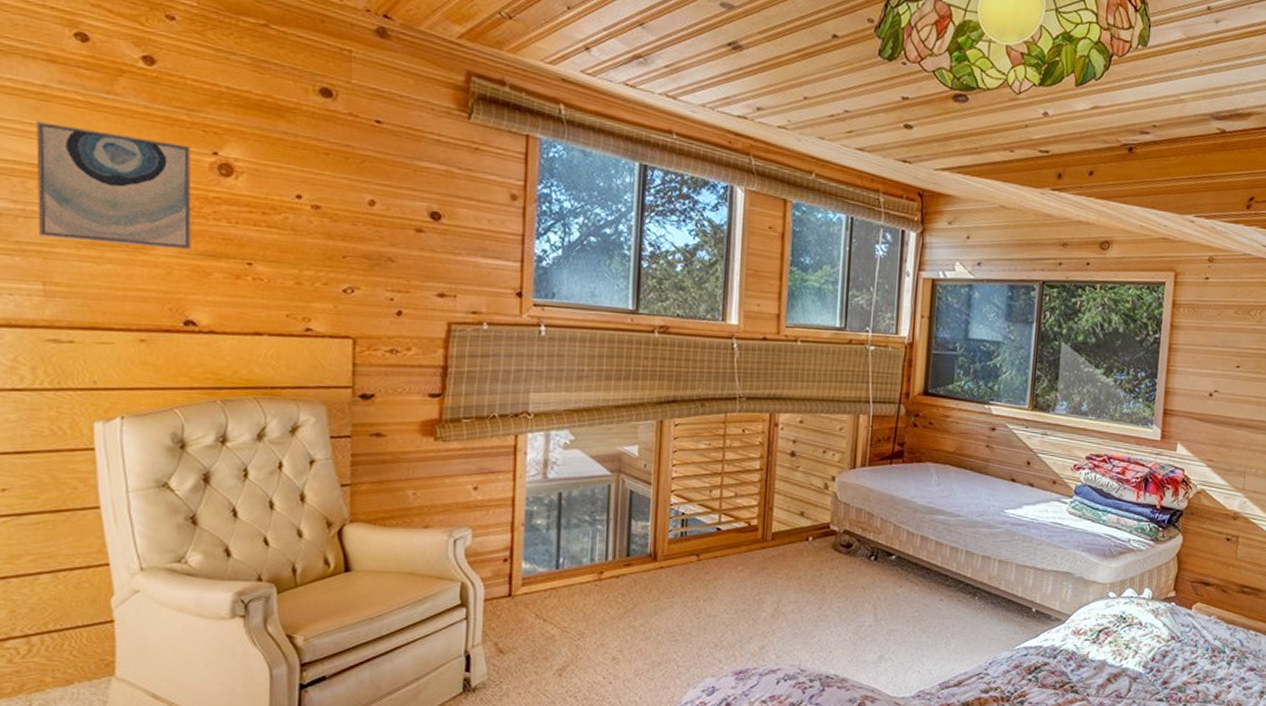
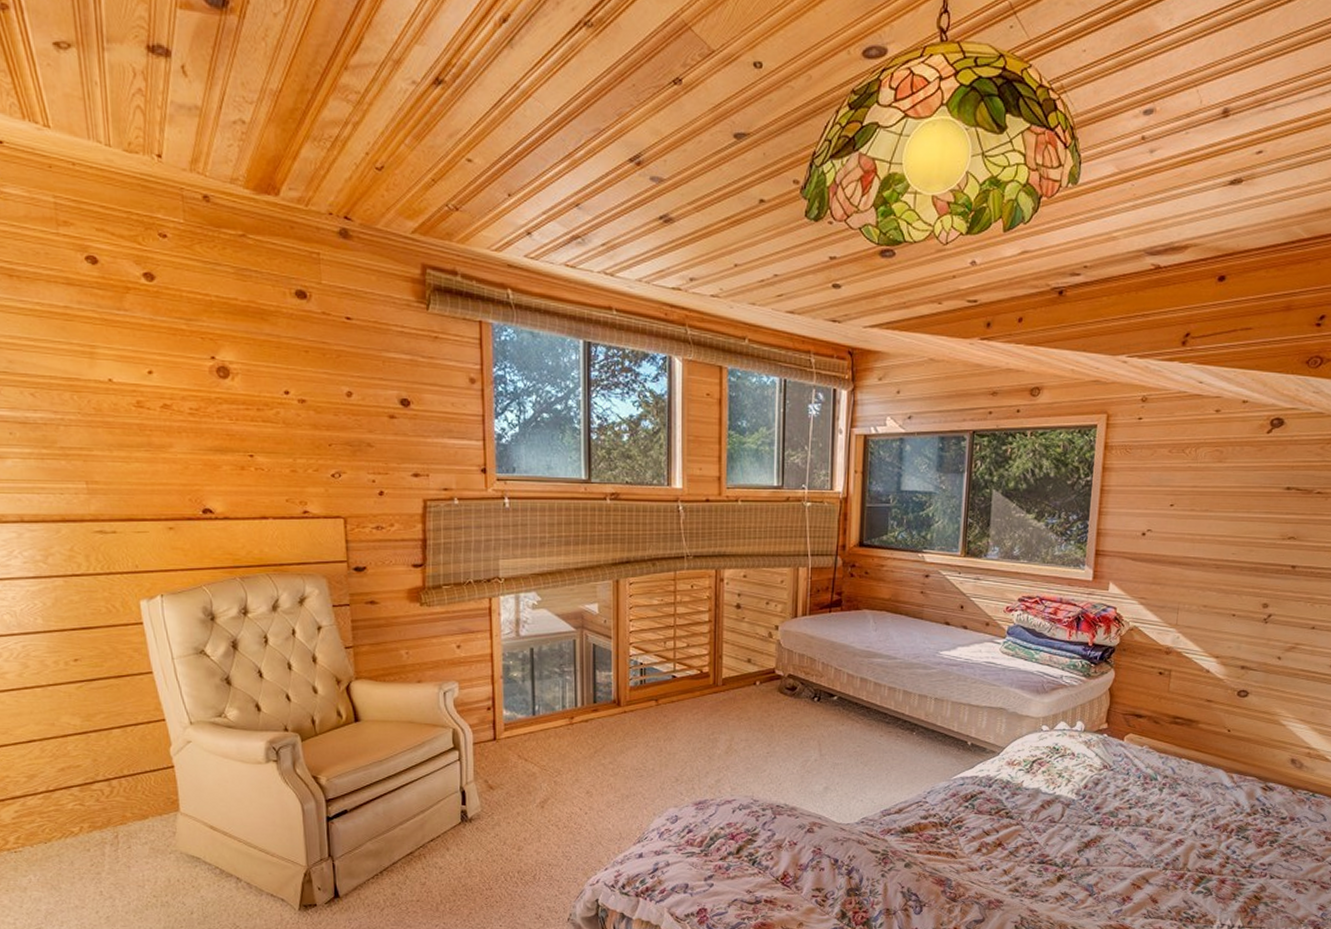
wall art: present [36,121,192,250] -> none [64,339,202,447]

